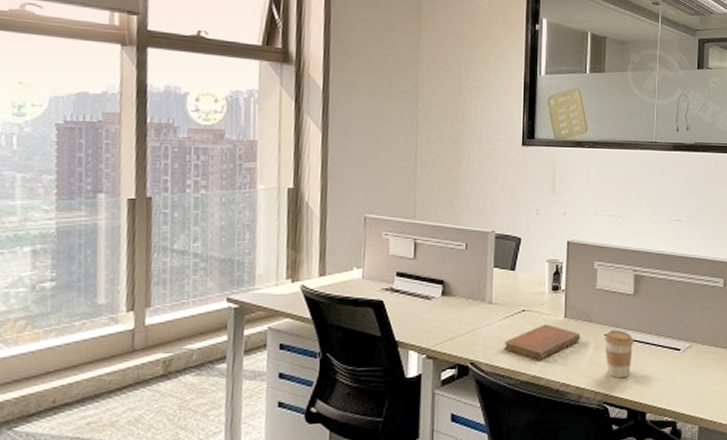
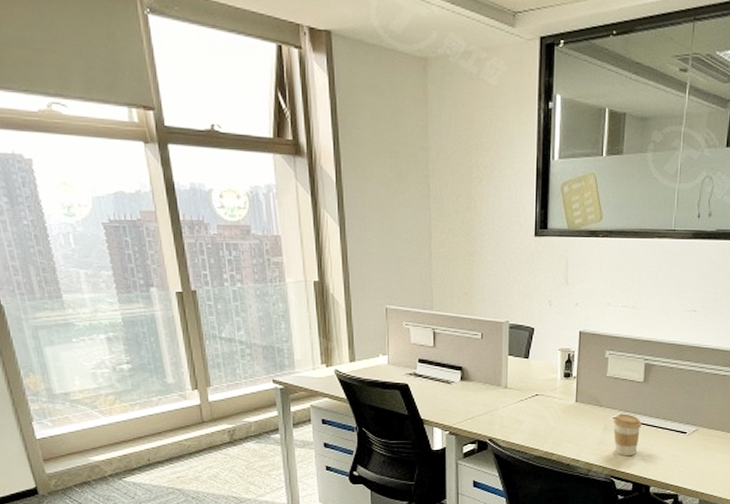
notebook: present [504,324,581,361] -> none [519,407,591,440]

